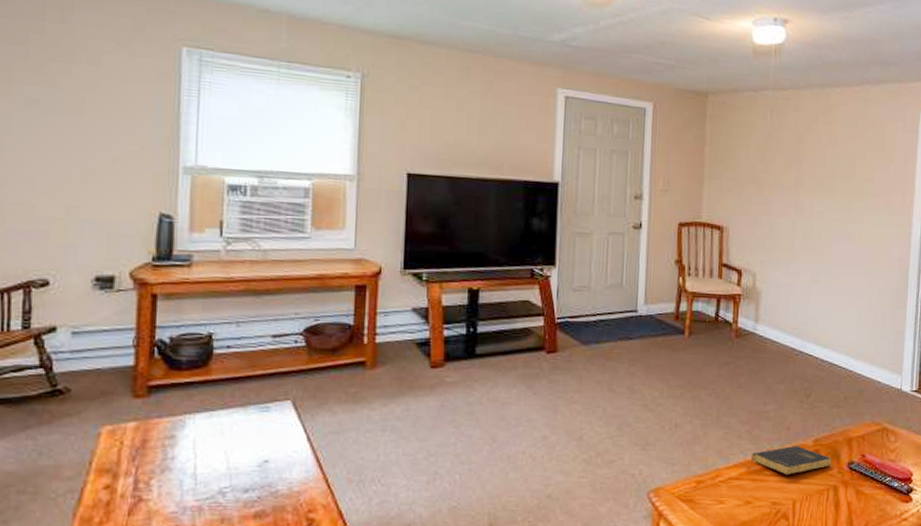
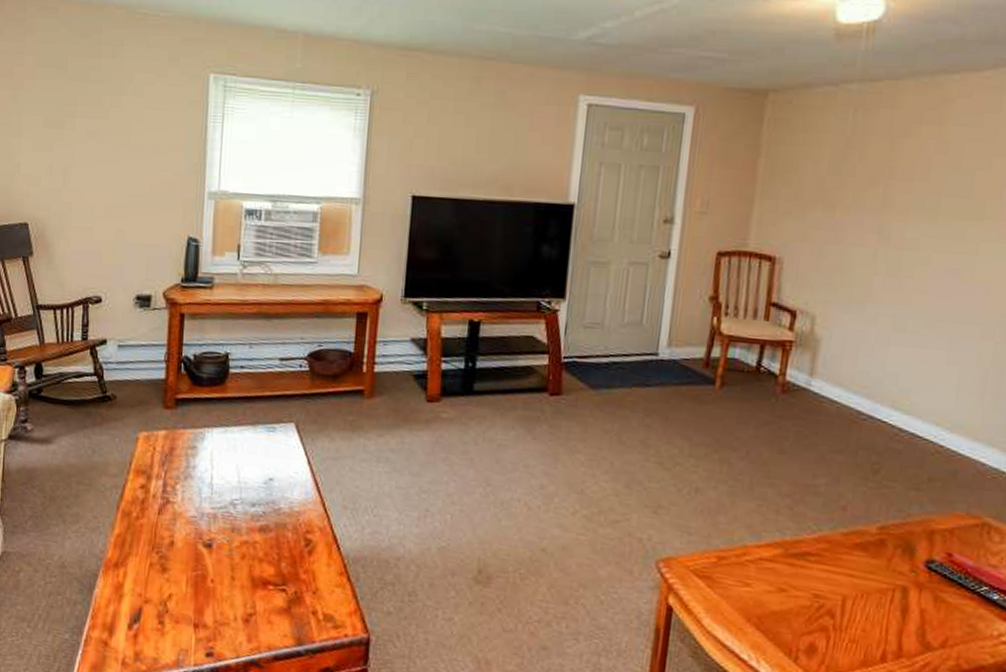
book: present [752,445,832,475] -> none [791,530,903,566]

